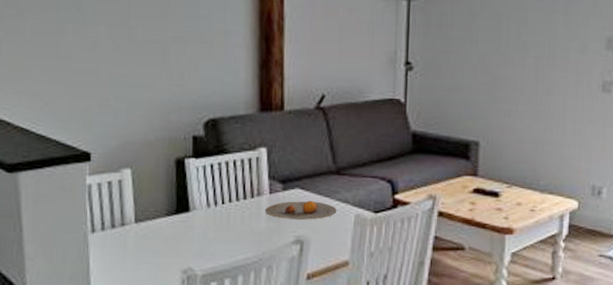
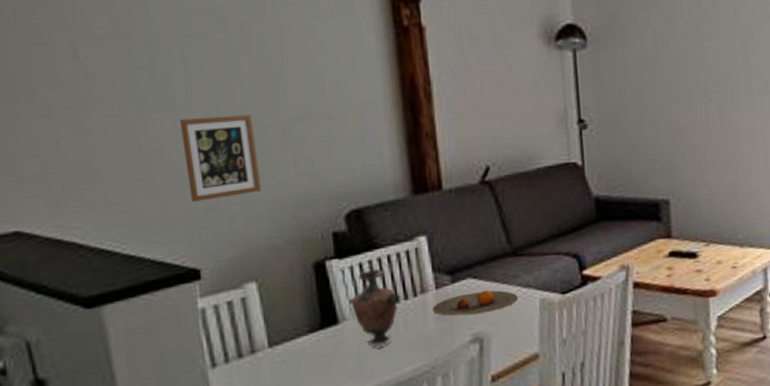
picture frame: none [87,31,143,99] -> present [179,114,262,202]
vase: none [199,170,241,237] -> present [348,269,401,349]

